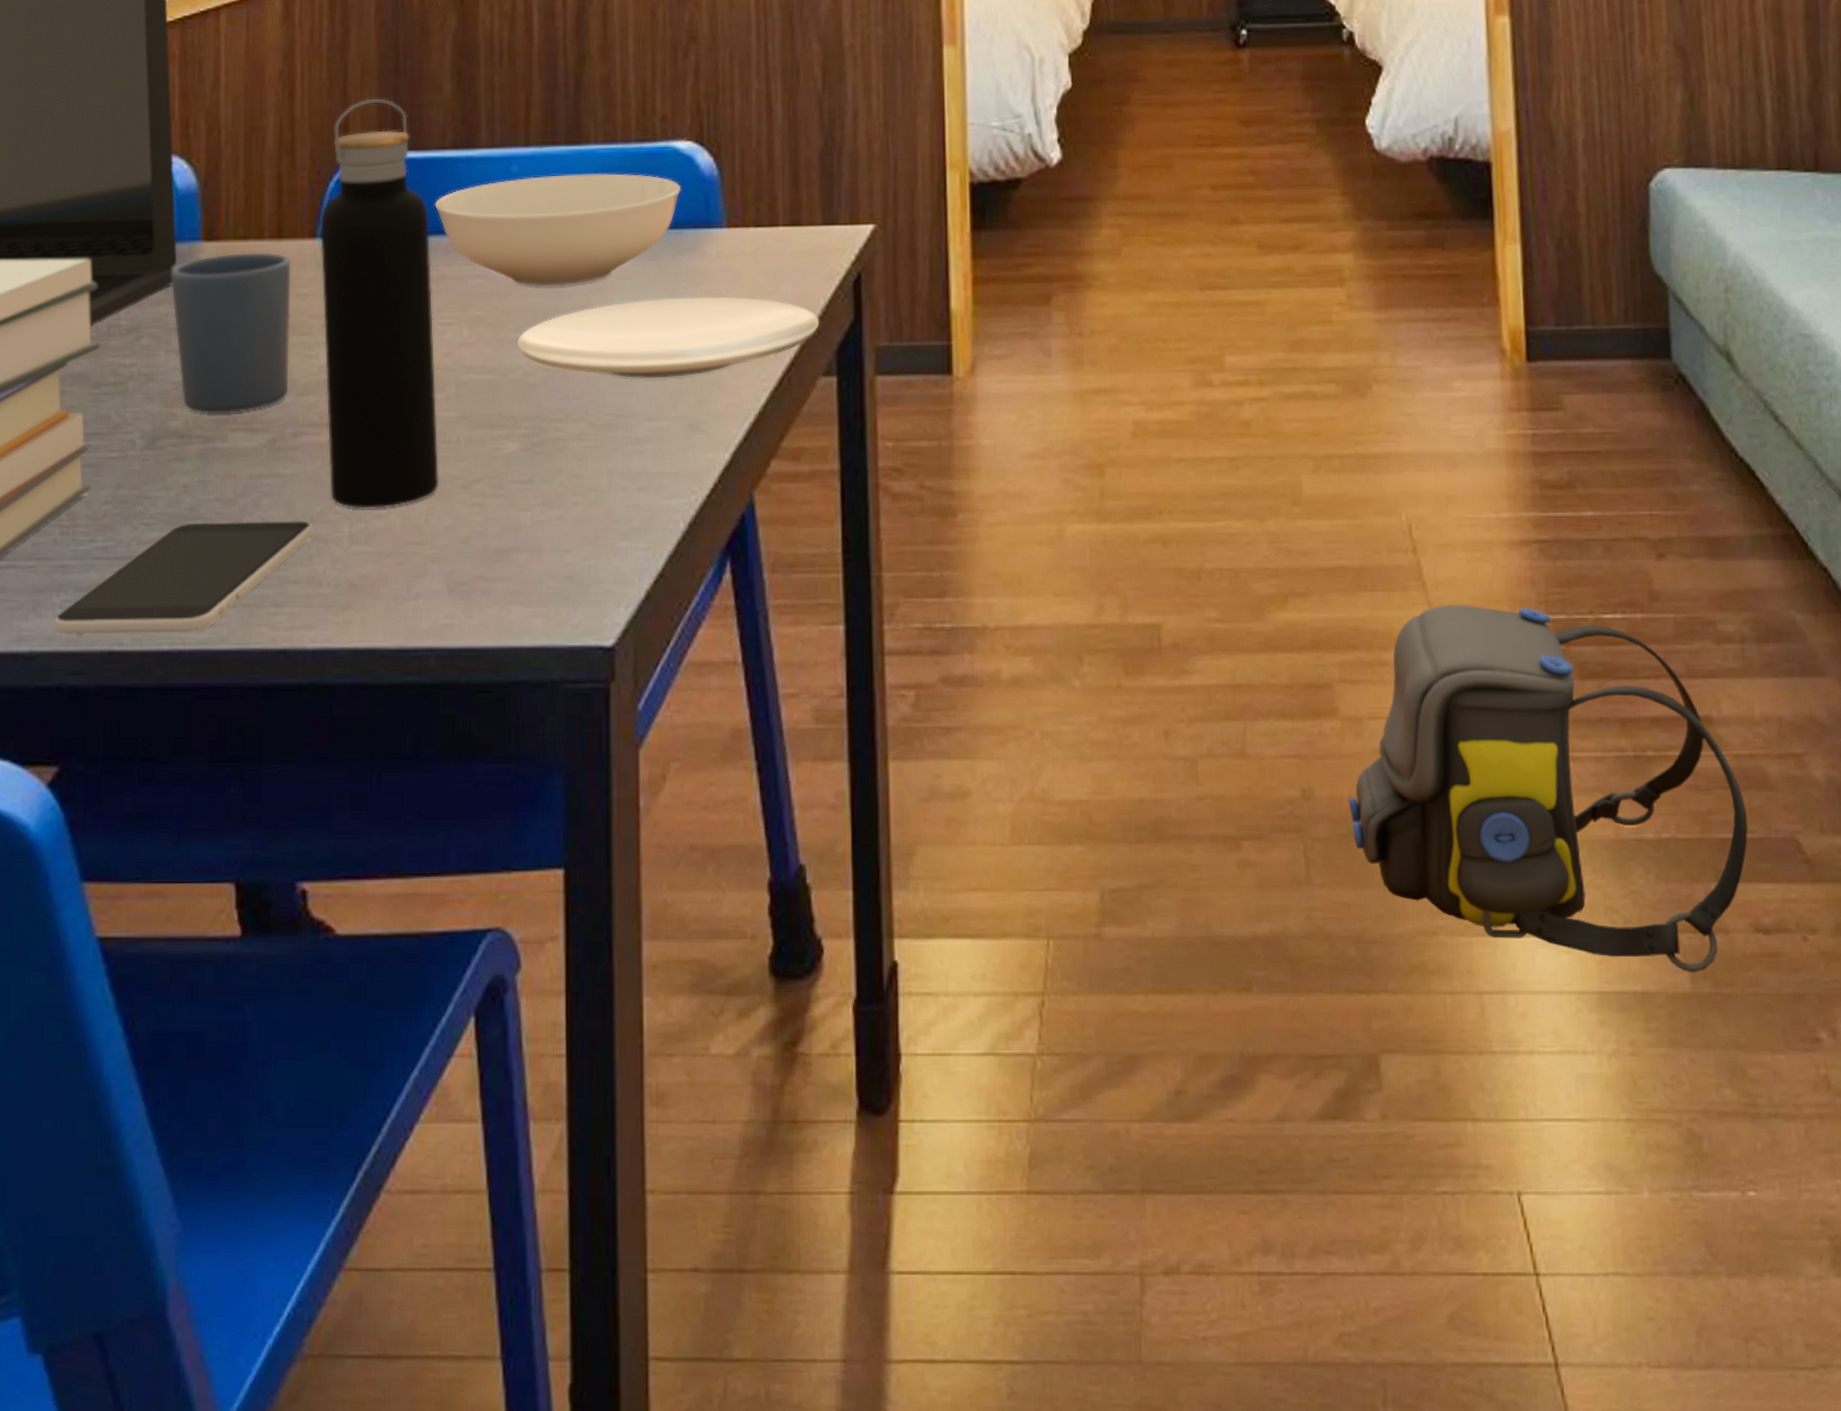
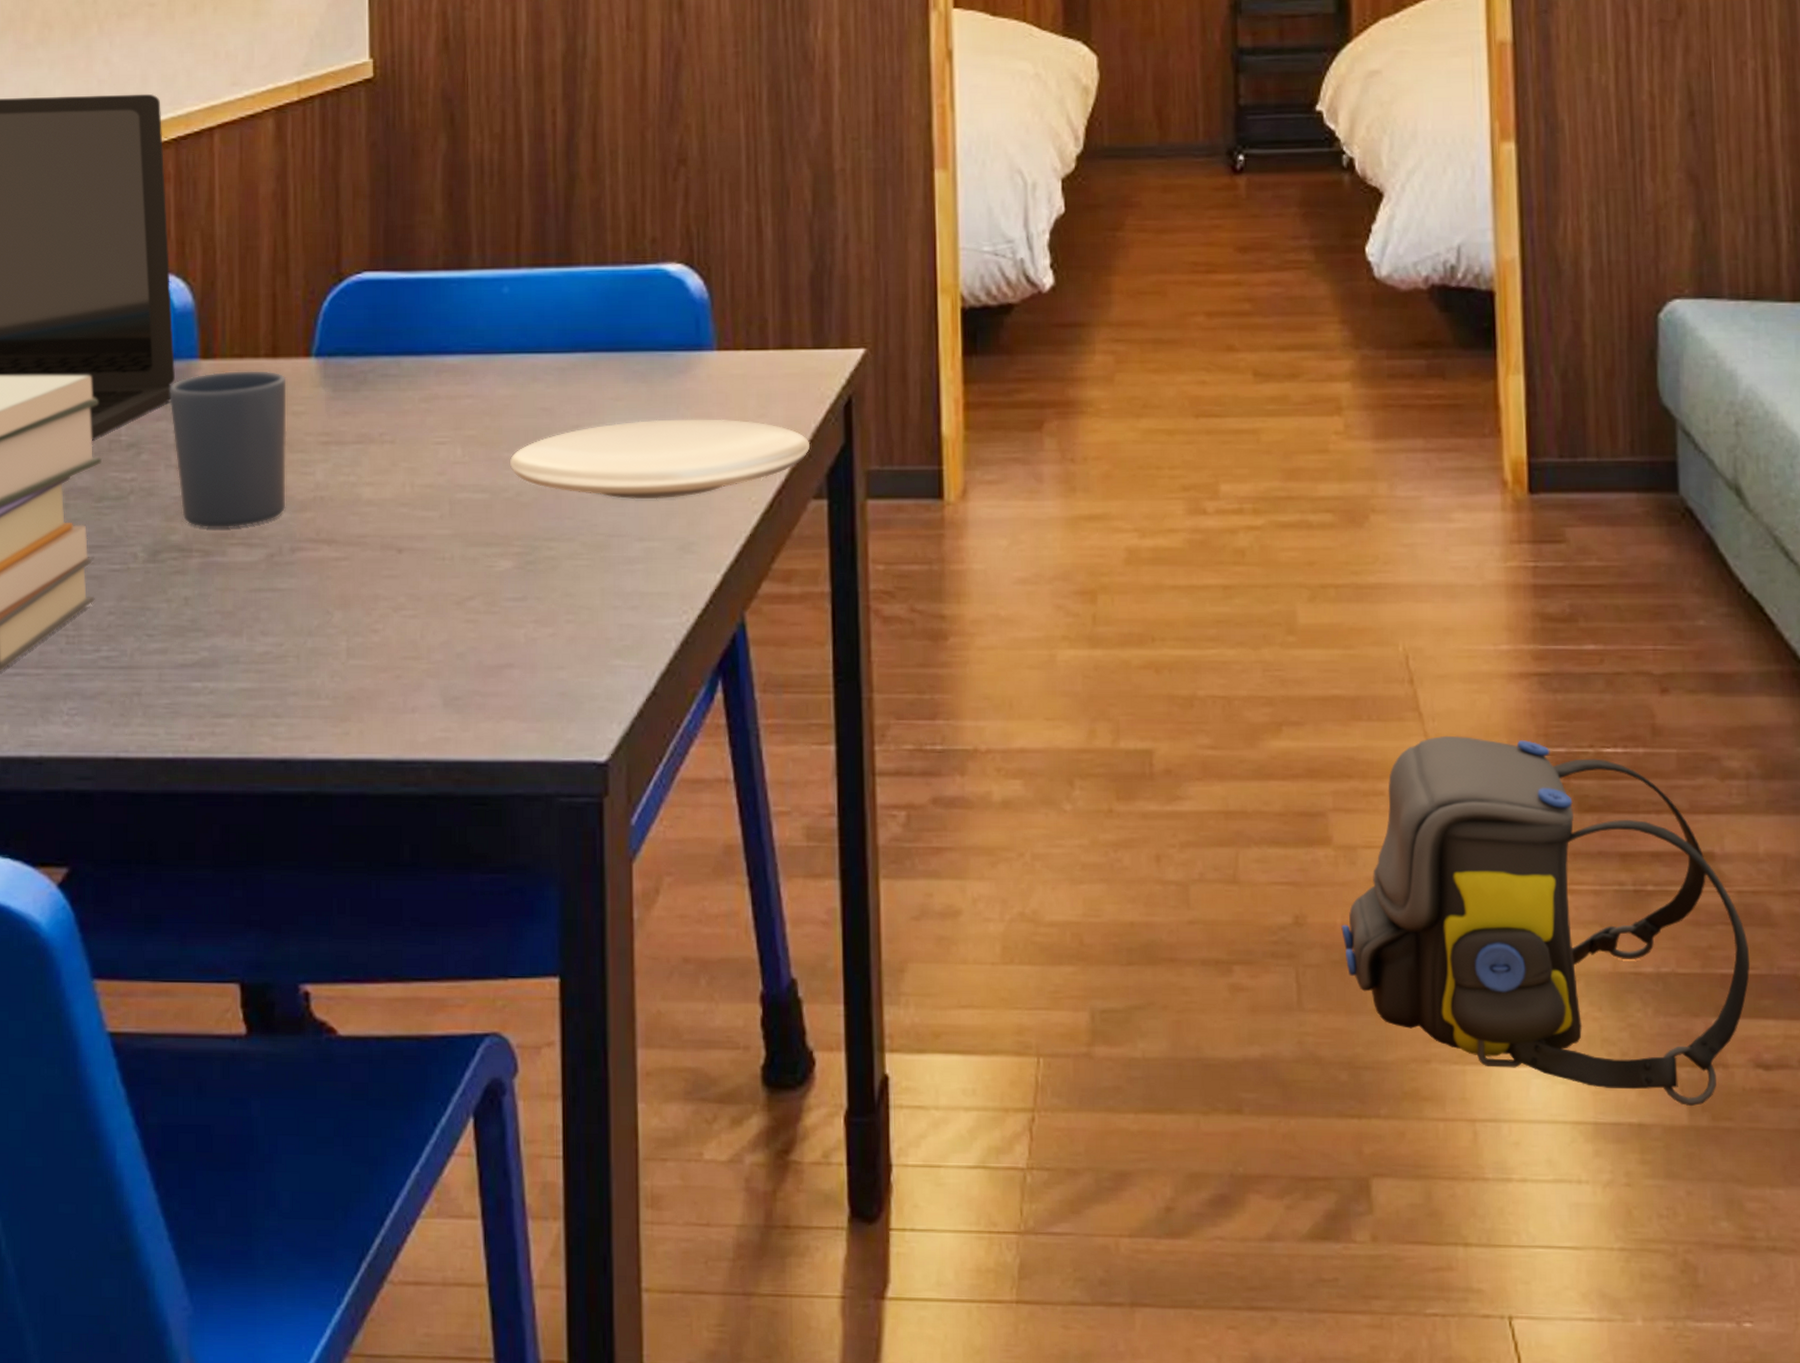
smartphone: present [54,521,313,636] -> none [61,634,311,743]
water bottle: present [320,98,440,508] -> none [315,219,435,623]
bowl: present [435,173,682,287] -> none [427,295,672,407]

